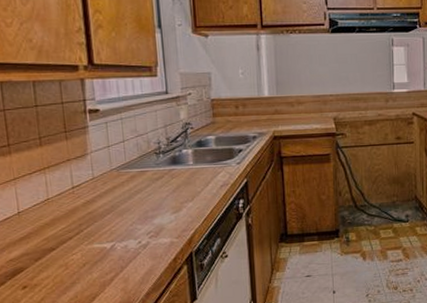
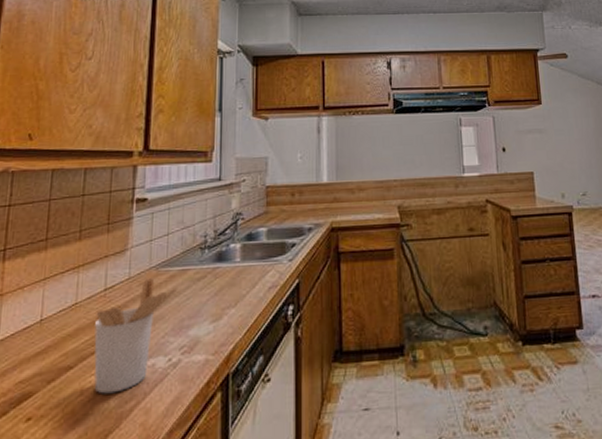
utensil holder: none [68,178,139,268] -> present [94,278,178,394]

